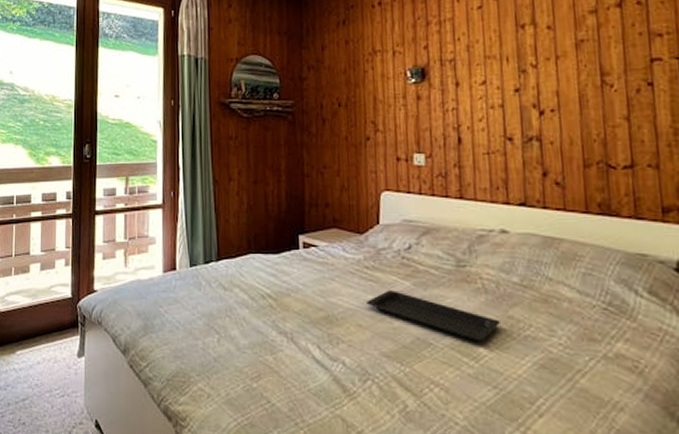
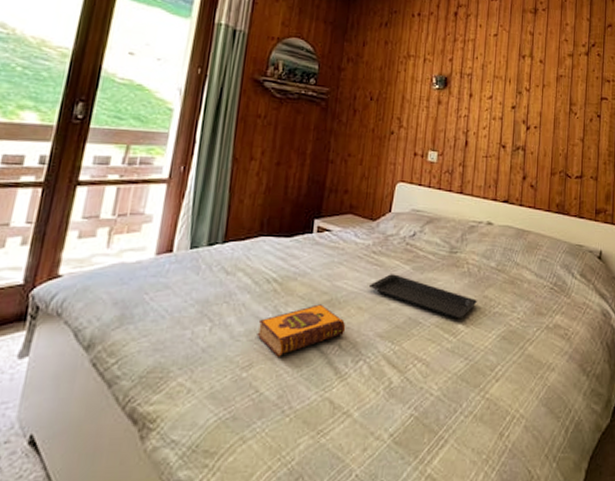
hardback book: none [260,320,348,371] -> present [256,304,346,357]

